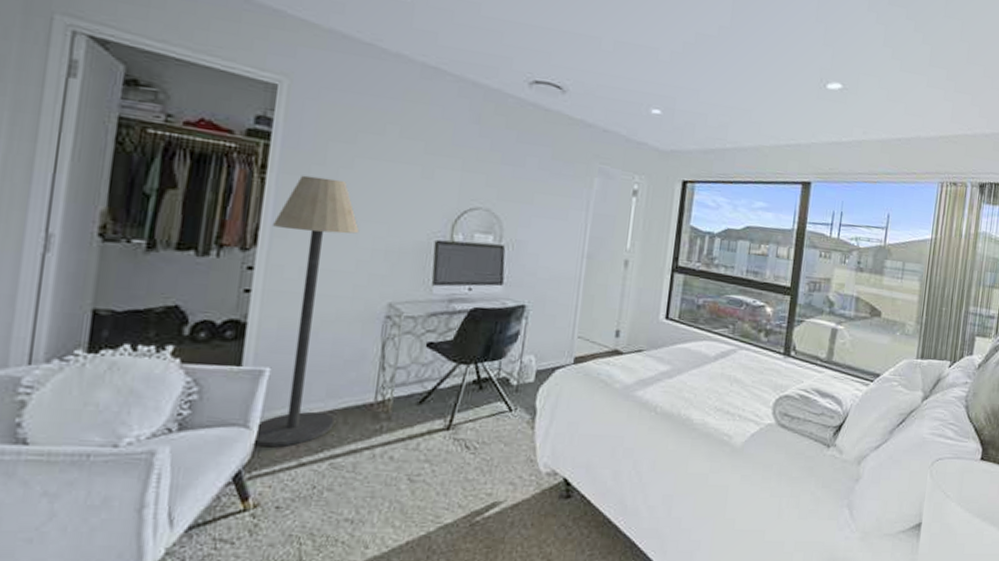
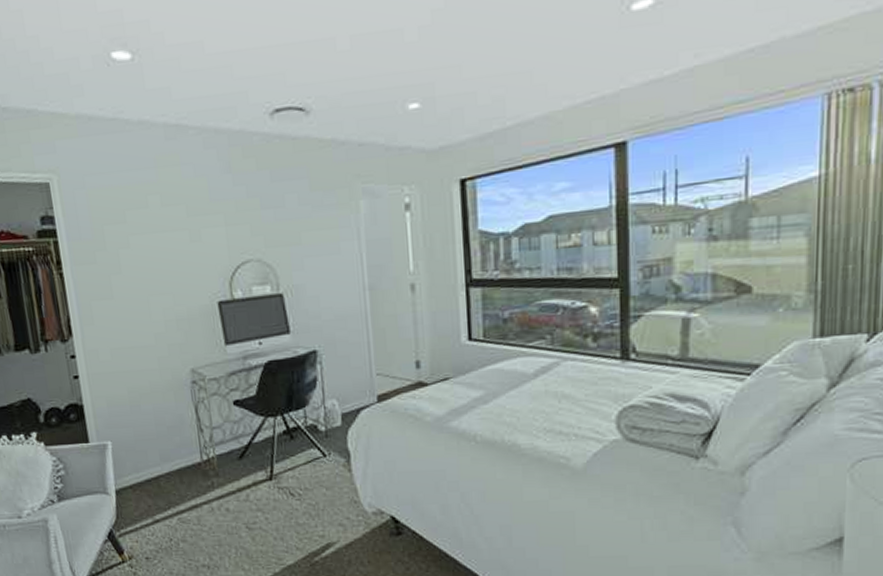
floor lamp: present [253,175,360,448] -> none [79,260,173,509]

